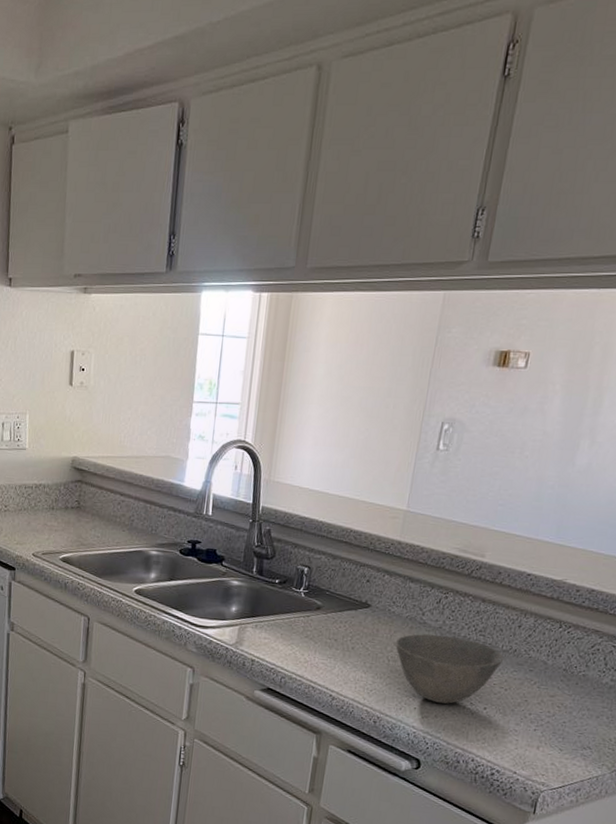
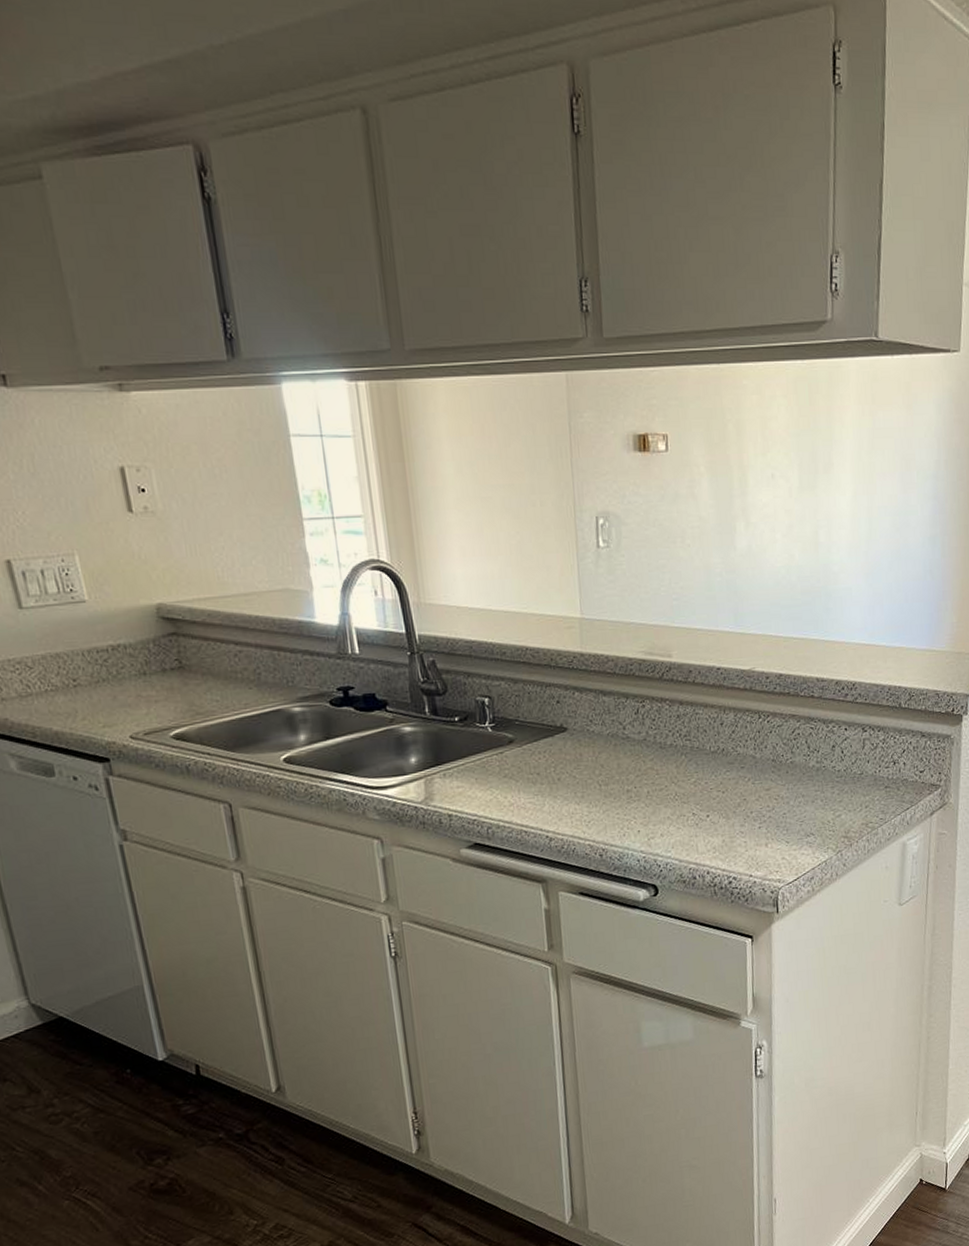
bowl: present [395,634,504,704] -> none [602,747,715,821]

